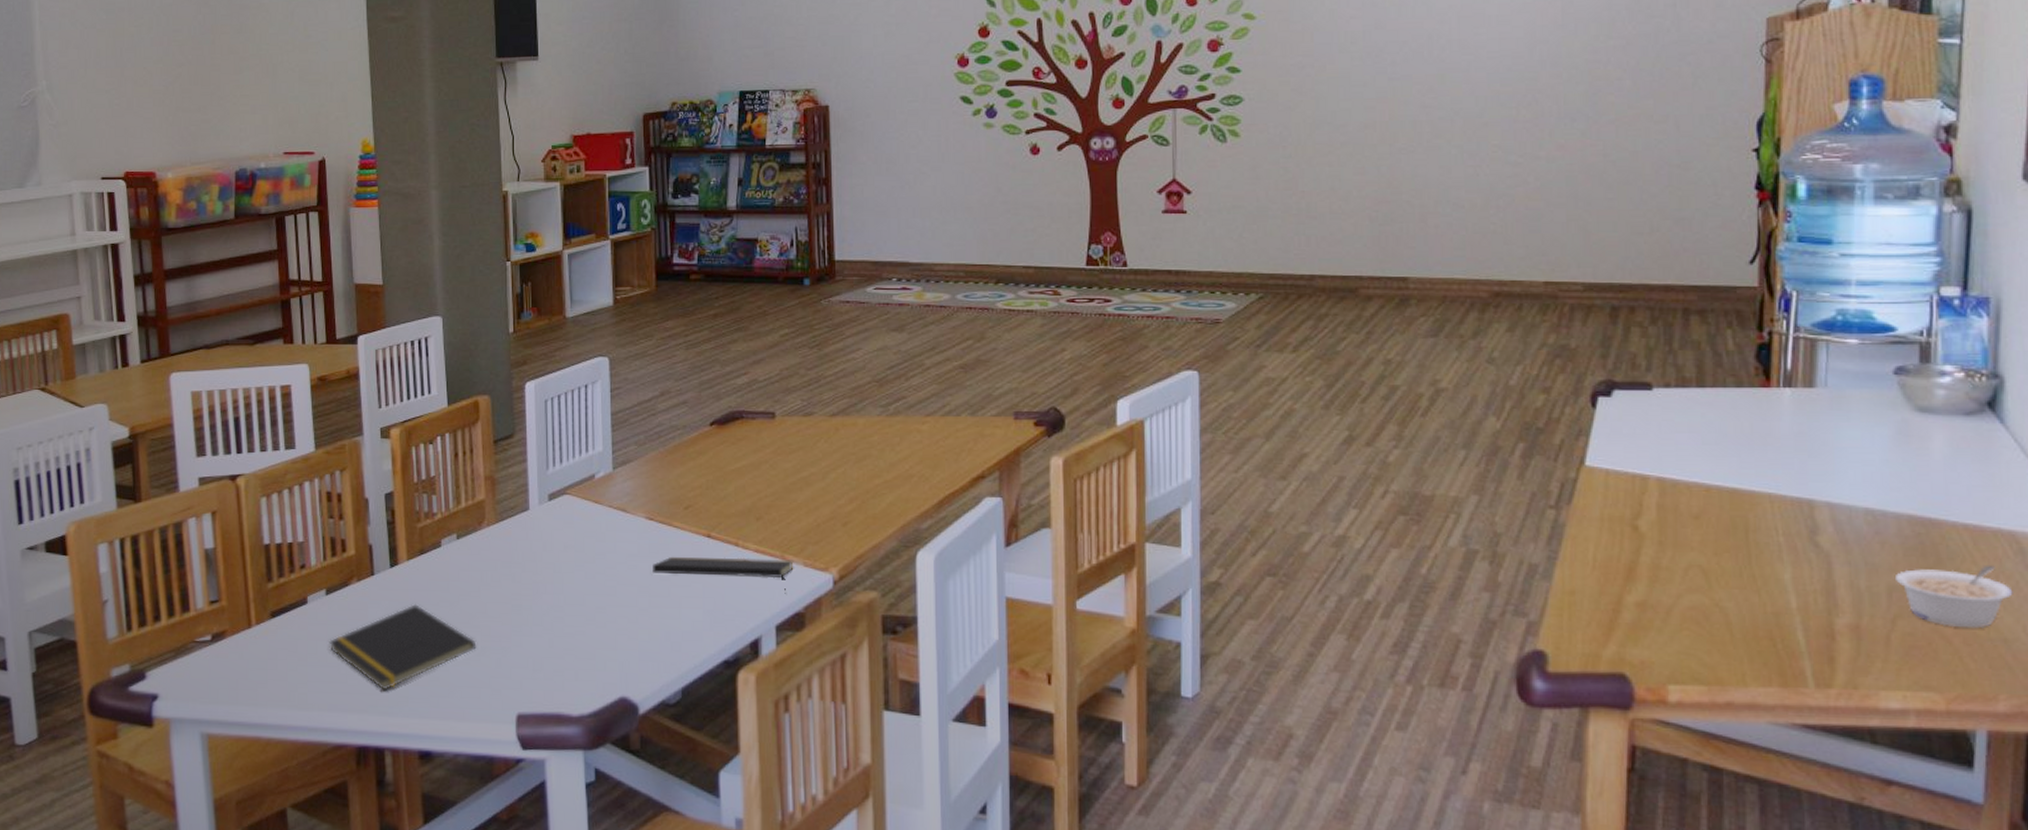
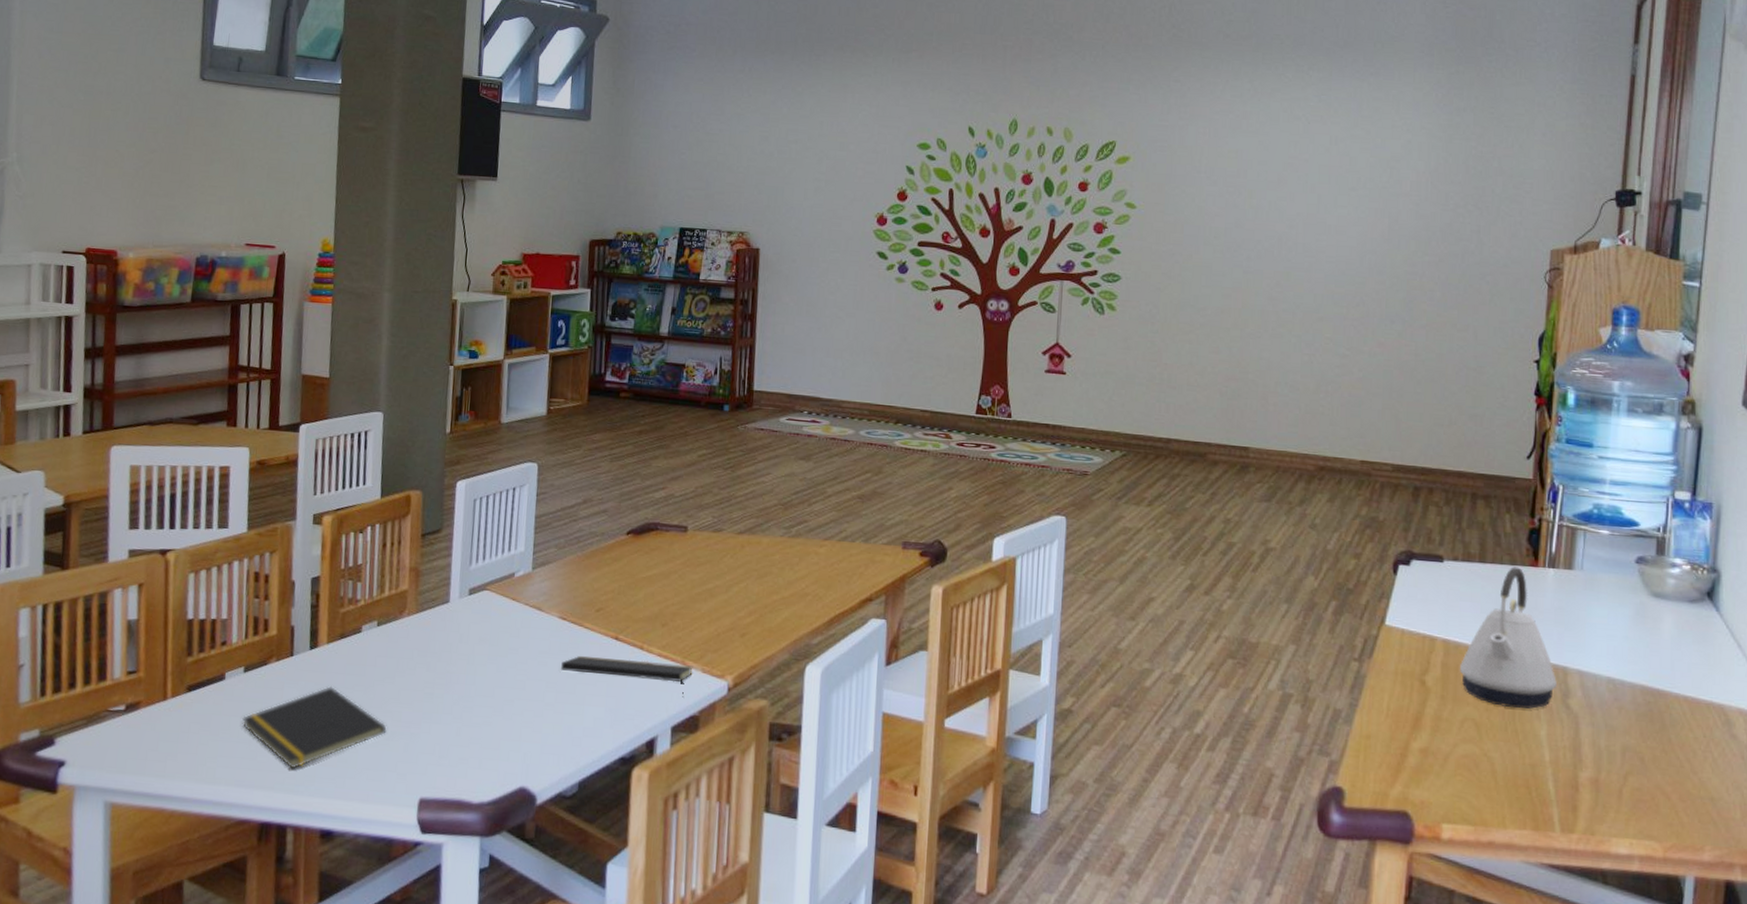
kettle: none [1680,389,1801,551] -> present [1460,566,1557,709]
legume: present [1896,566,2013,629] -> none [1629,733,1720,787]

